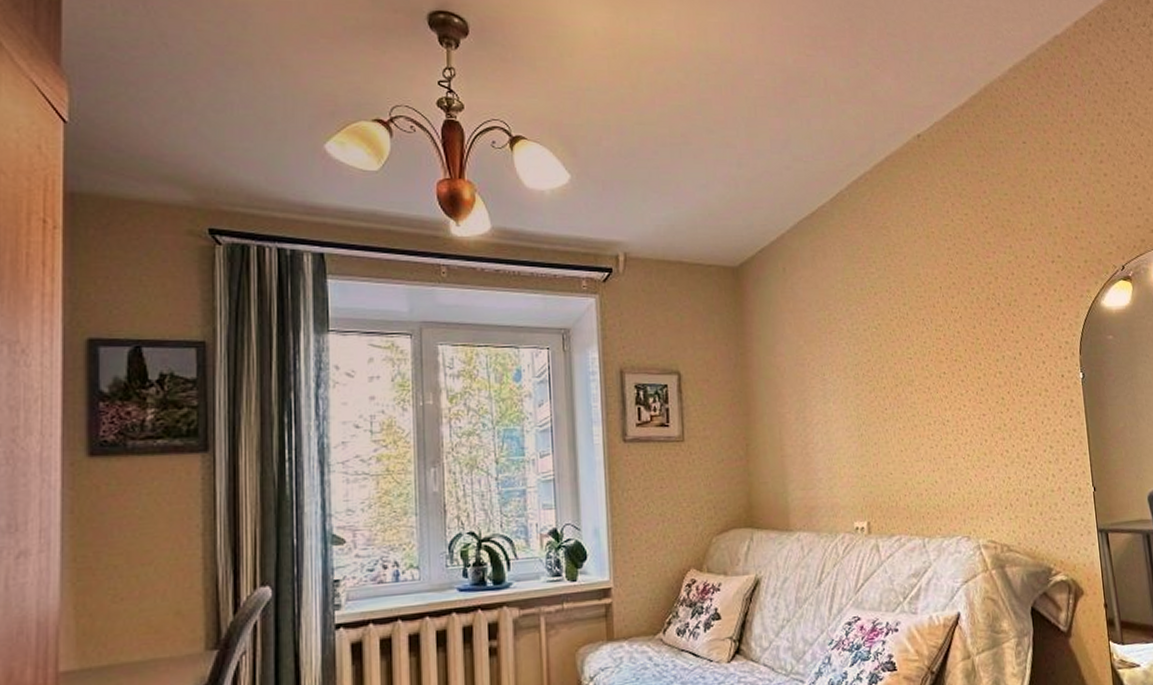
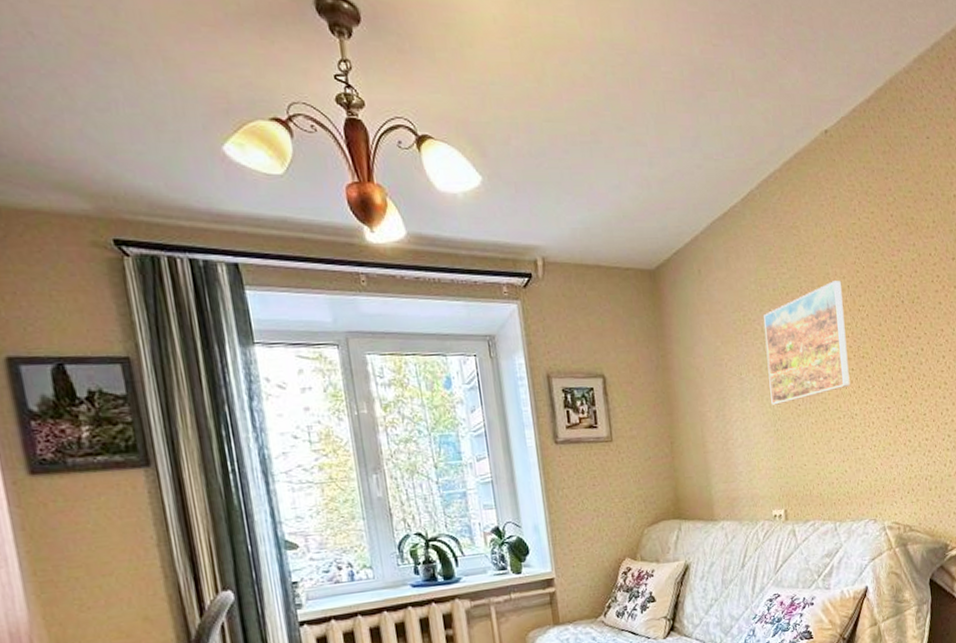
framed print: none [849,281,942,408] -> present [763,281,850,405]

